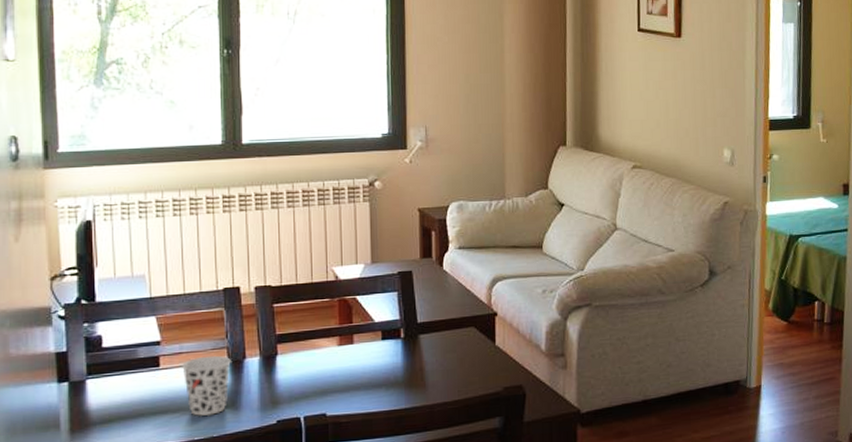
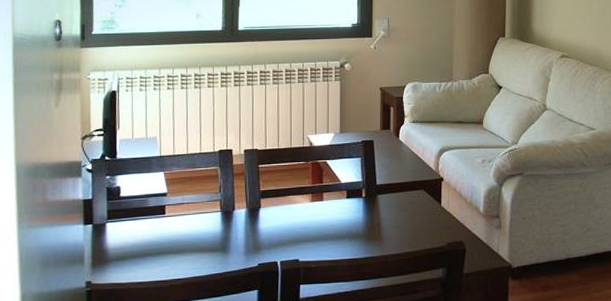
cup: present [182,355,231,417] -> none [183,206,223,258]

